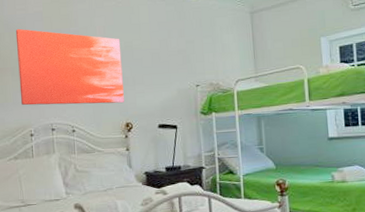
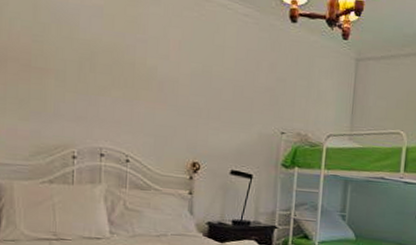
wall art: present [15,28,124,106] -> none [63,21,198,138]

